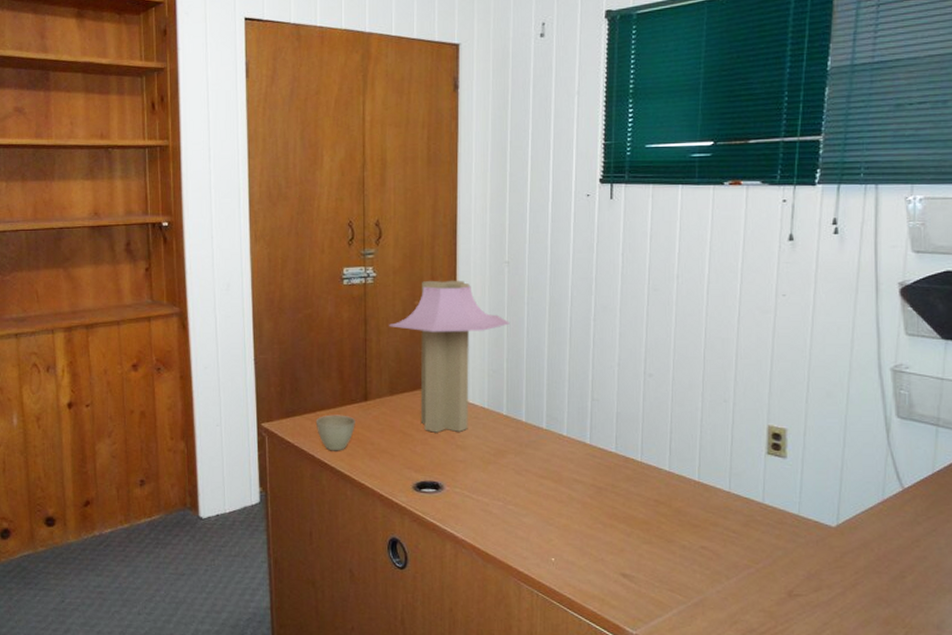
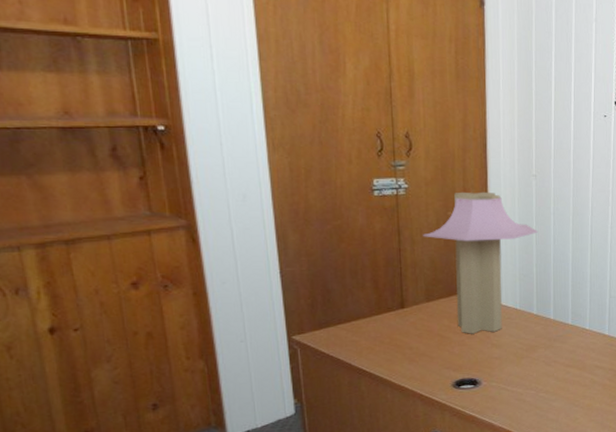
cup: present [315,414,355,451] -> none [351,323,393,358]

